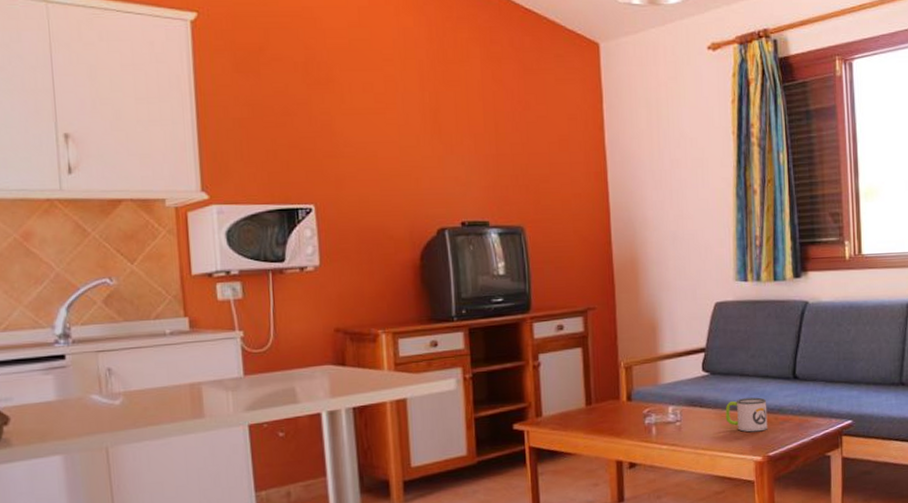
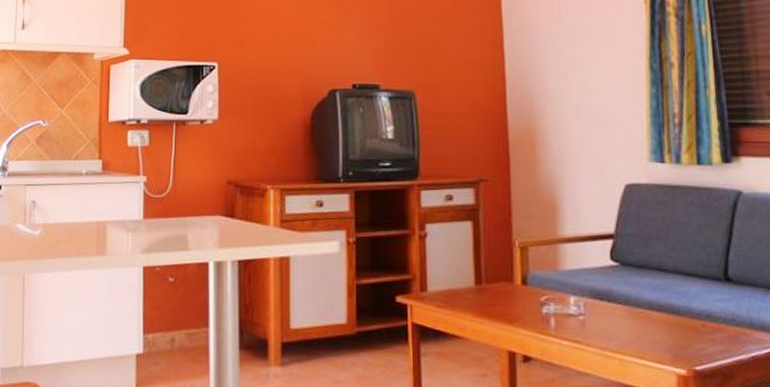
mug: present [725,397,768,432] -> none [639,297,694,339]

